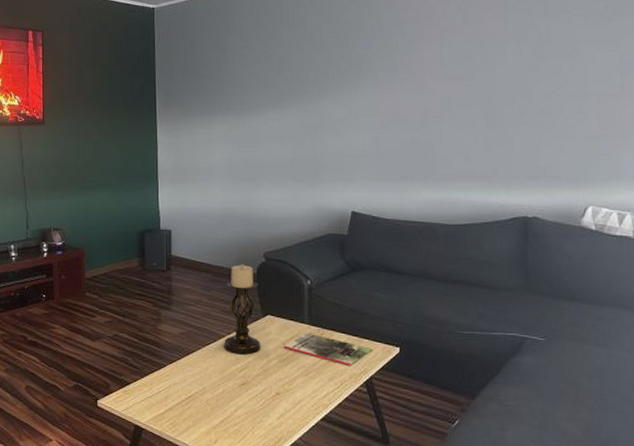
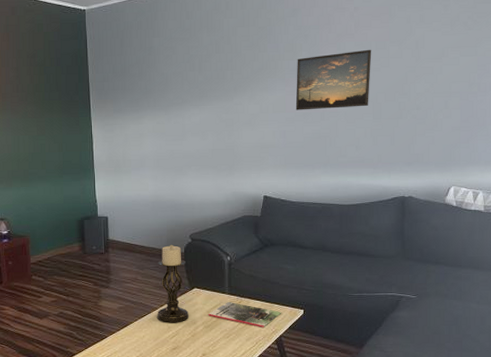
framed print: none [390,45,484,115] -> present [295,49,372,110]

